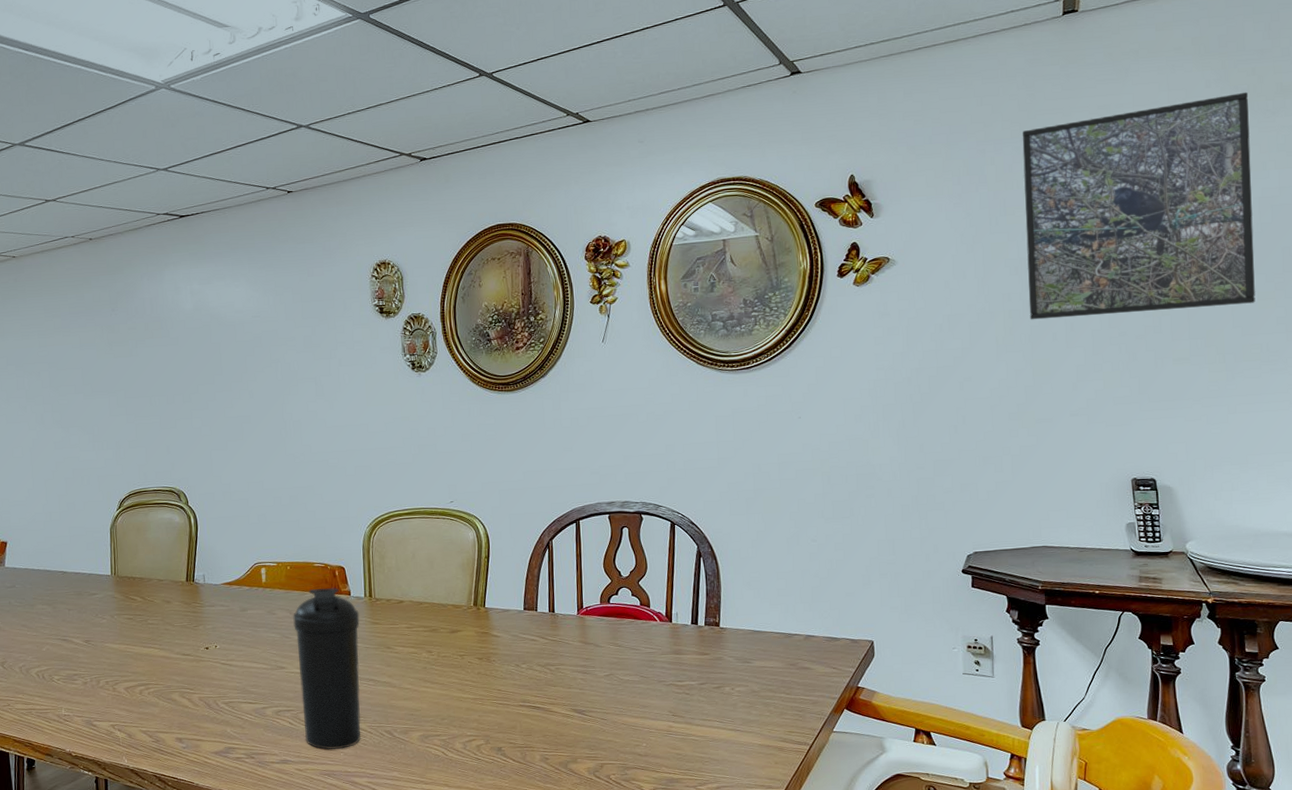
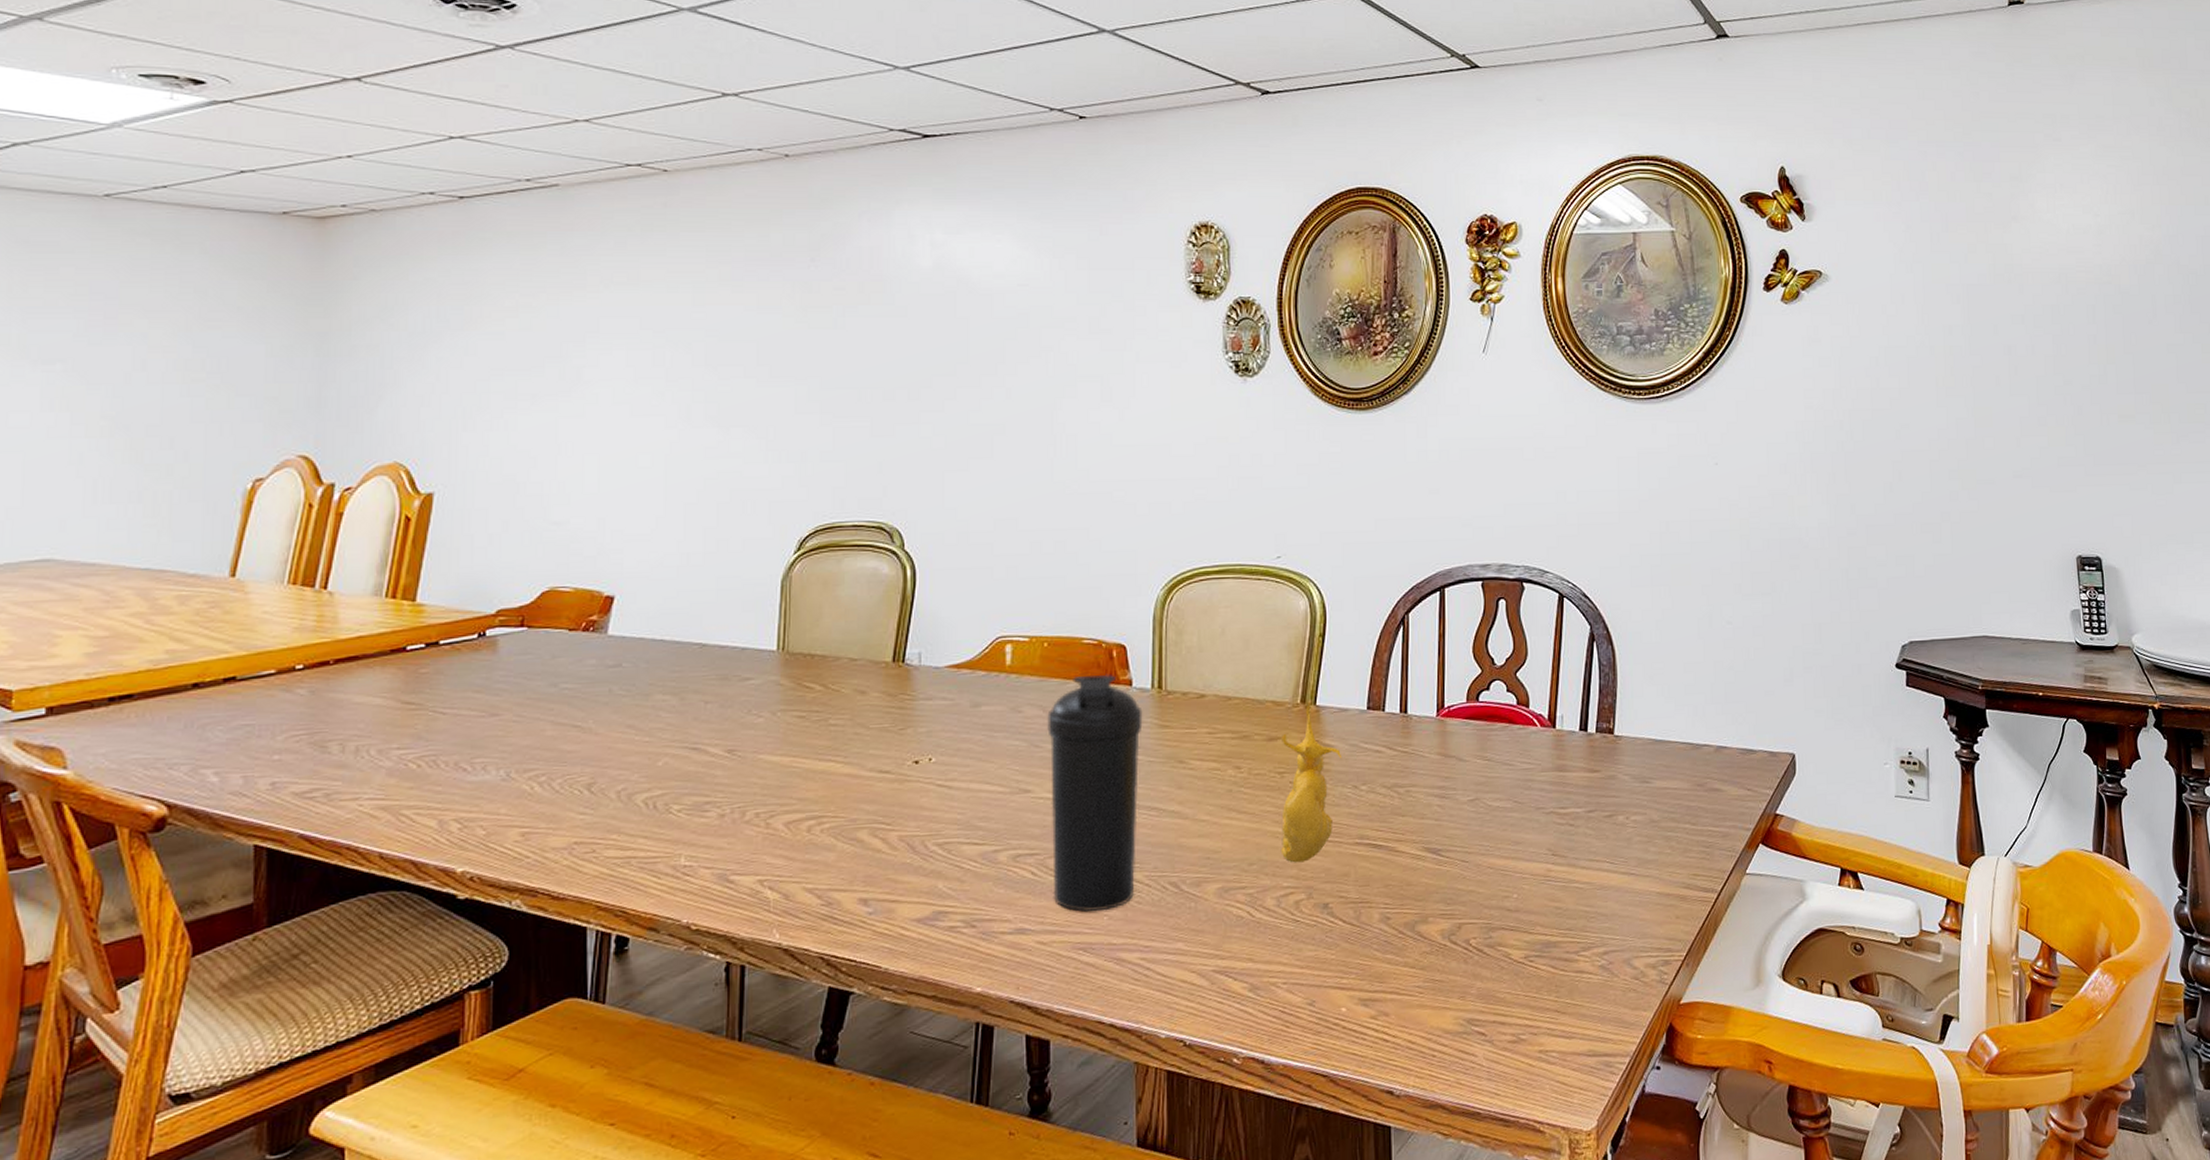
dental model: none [461,603,507,719] -> present [1280,699,1343,863]
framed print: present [1022,92,1256,320] -> none [1965,115,2199,359]

